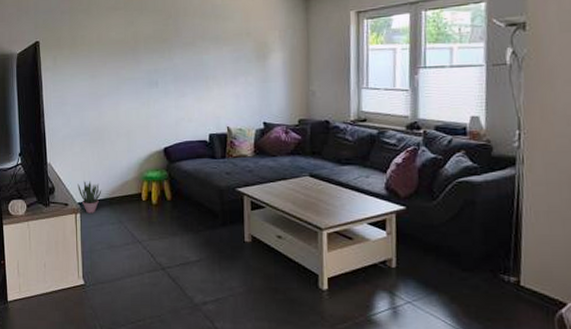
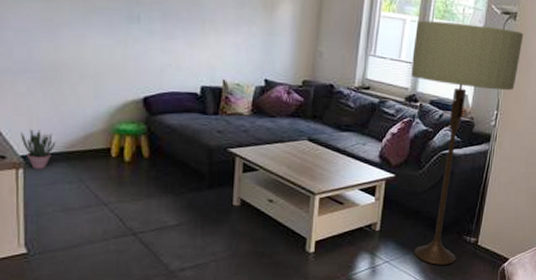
floor lamp: none [408,41,539,308] -> present [411,20,524,265]

